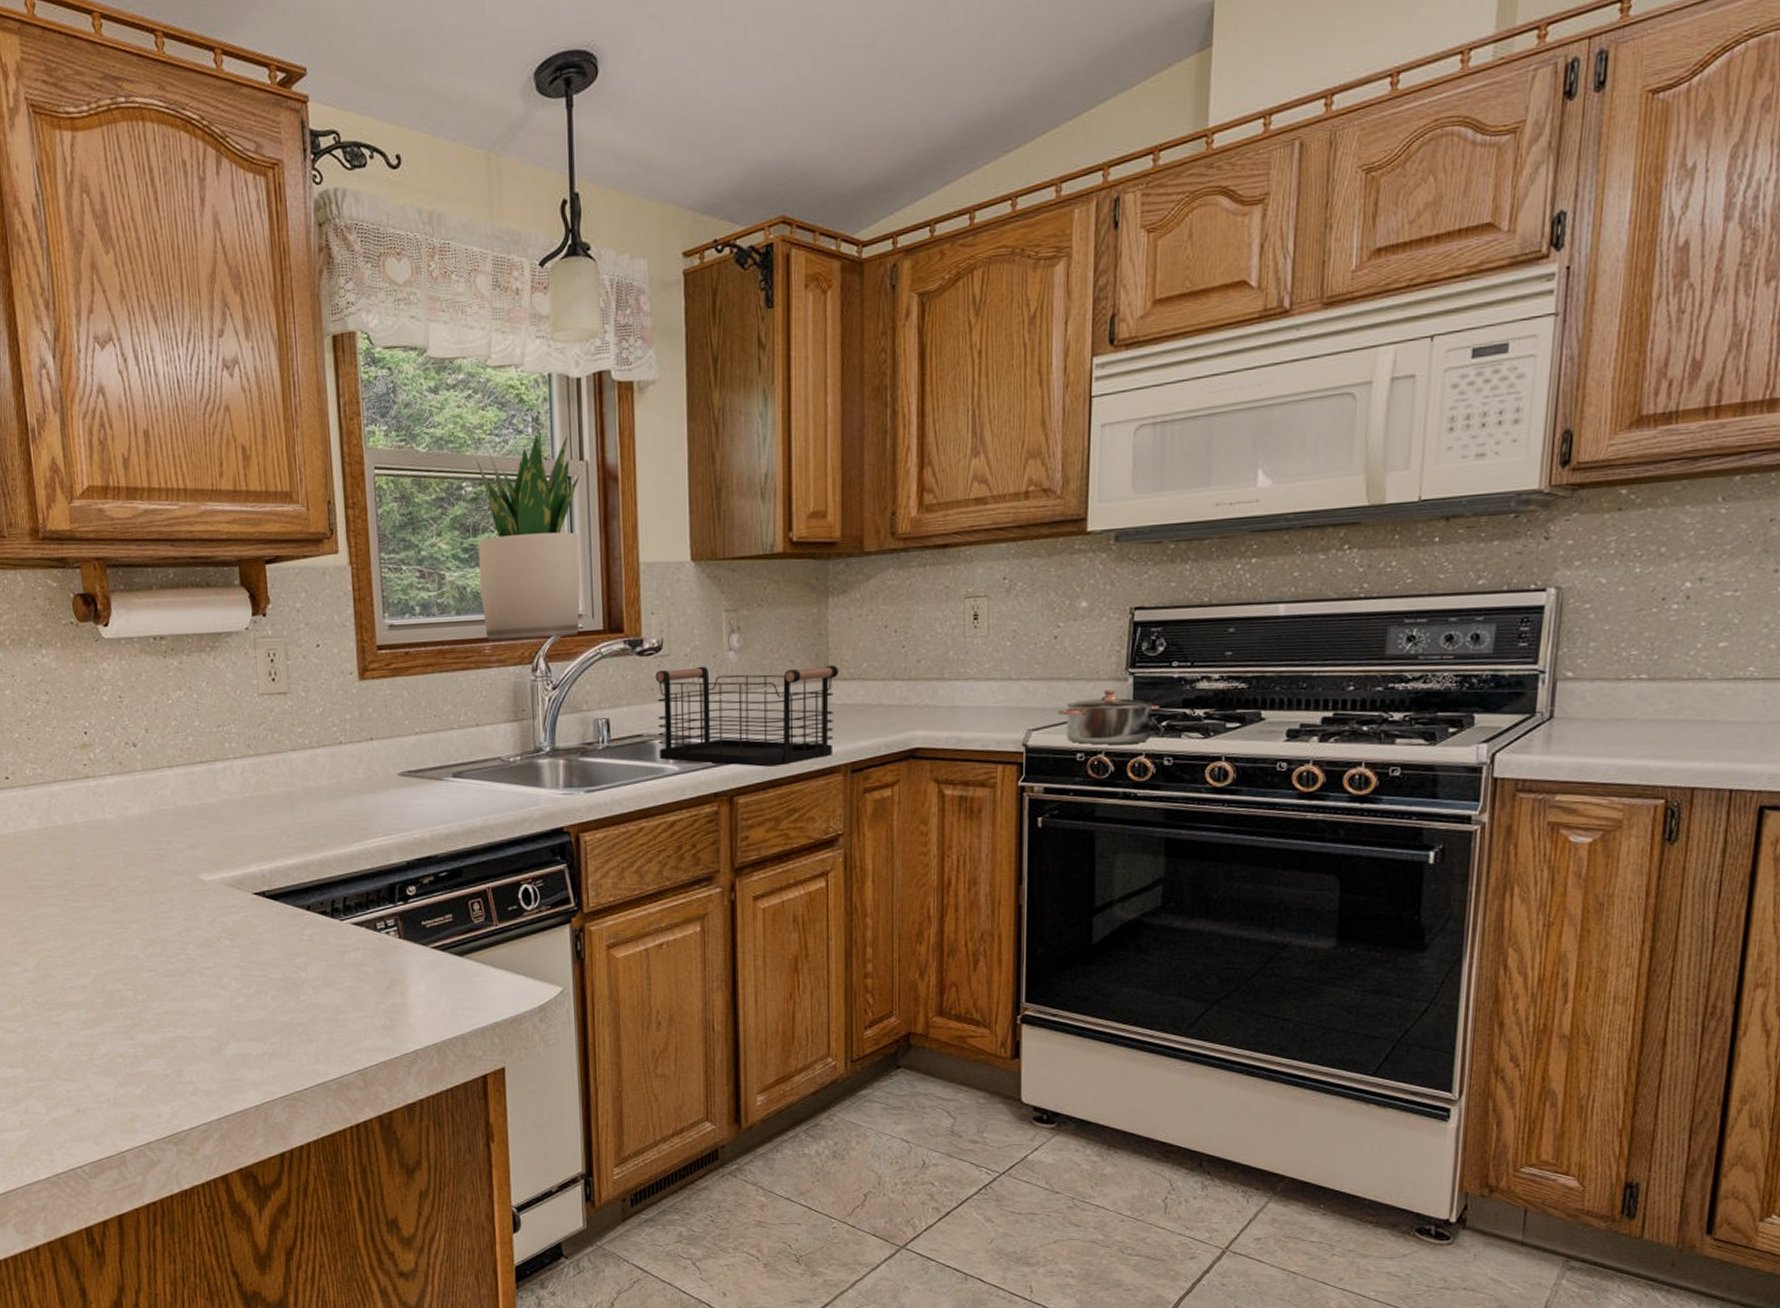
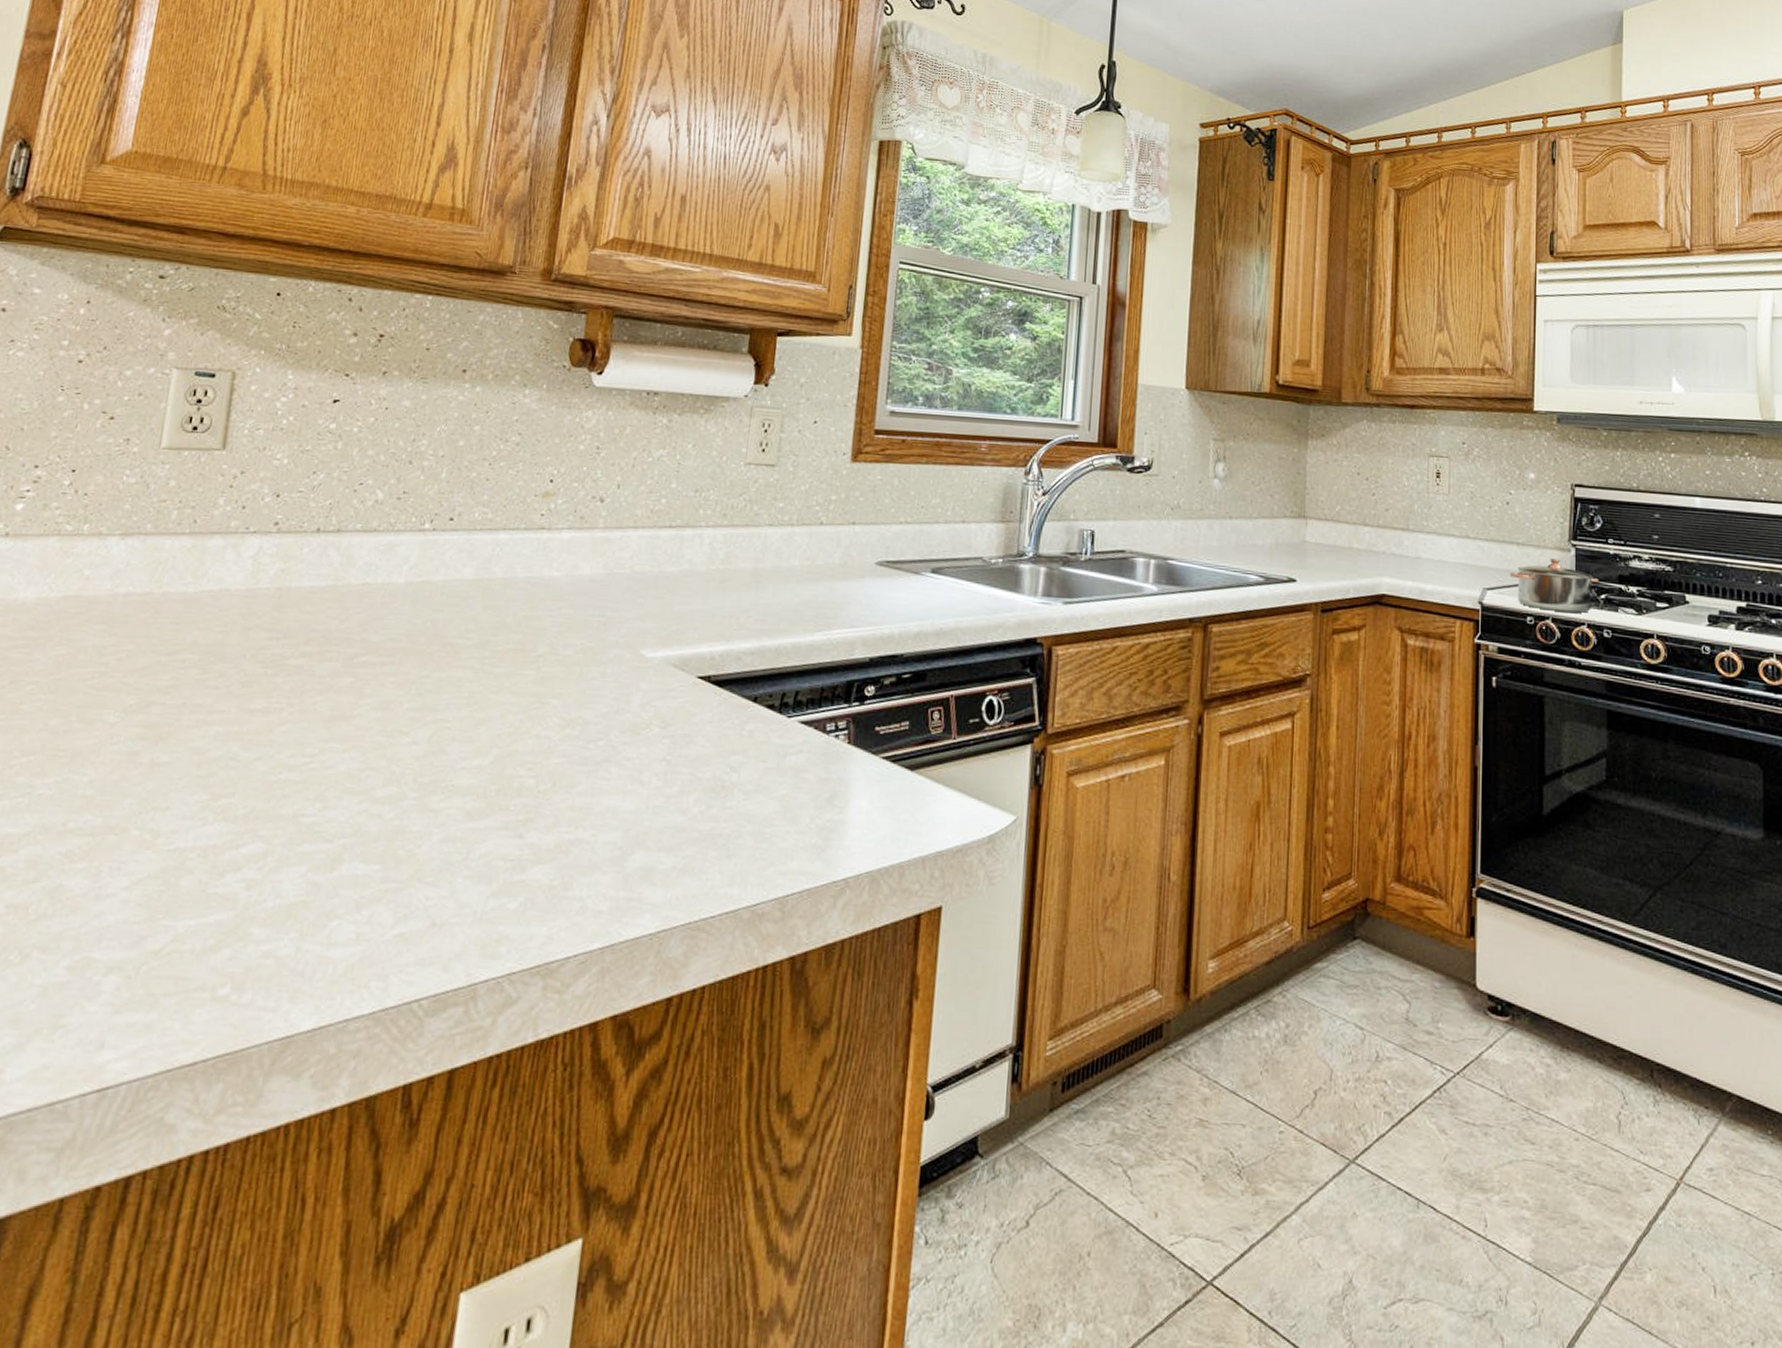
planter: present [476,432,581,641] -> none [984,253,1091,445]
dish rack: present [655,665,839,767] -> none [1139,488,1315,598]

